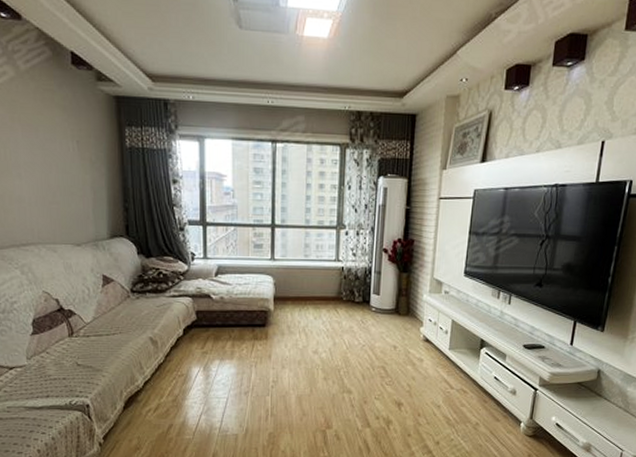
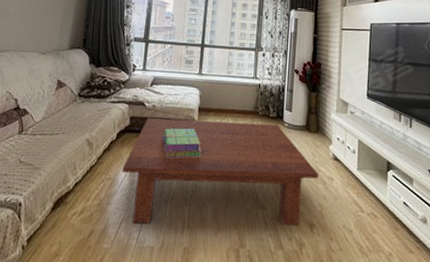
coffee table: none [194,309,408,415] -> present [122,118,319,226]
stack of books: none [234,318,281,351] -> present [161,128,202,159]

